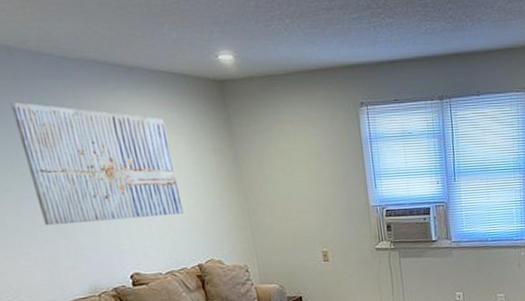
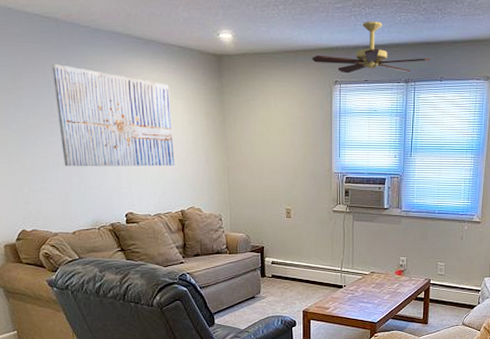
ceiling fan: none [330,32,463,93] -> present [312,21,430,74]

